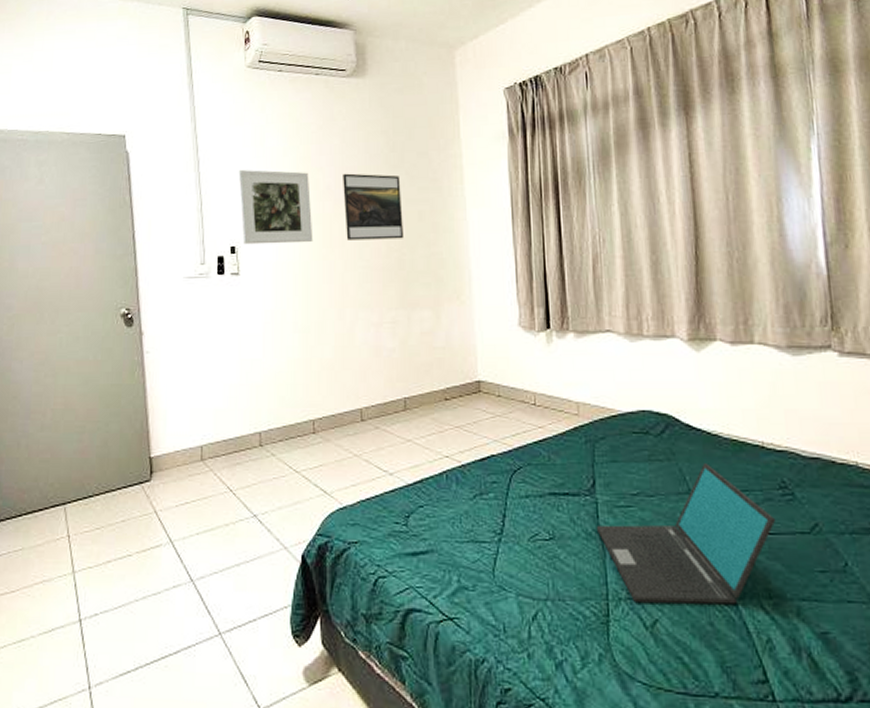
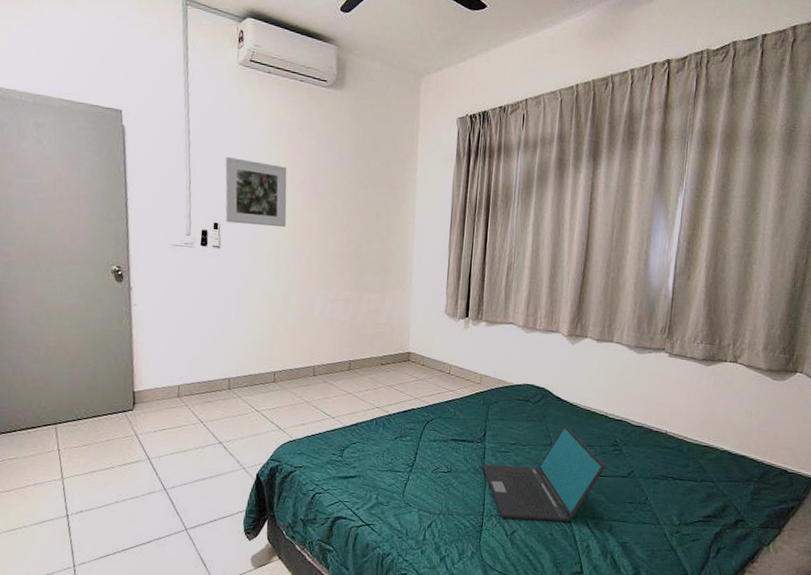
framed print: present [343,173,405,240] -> none [314,172,365,234]

